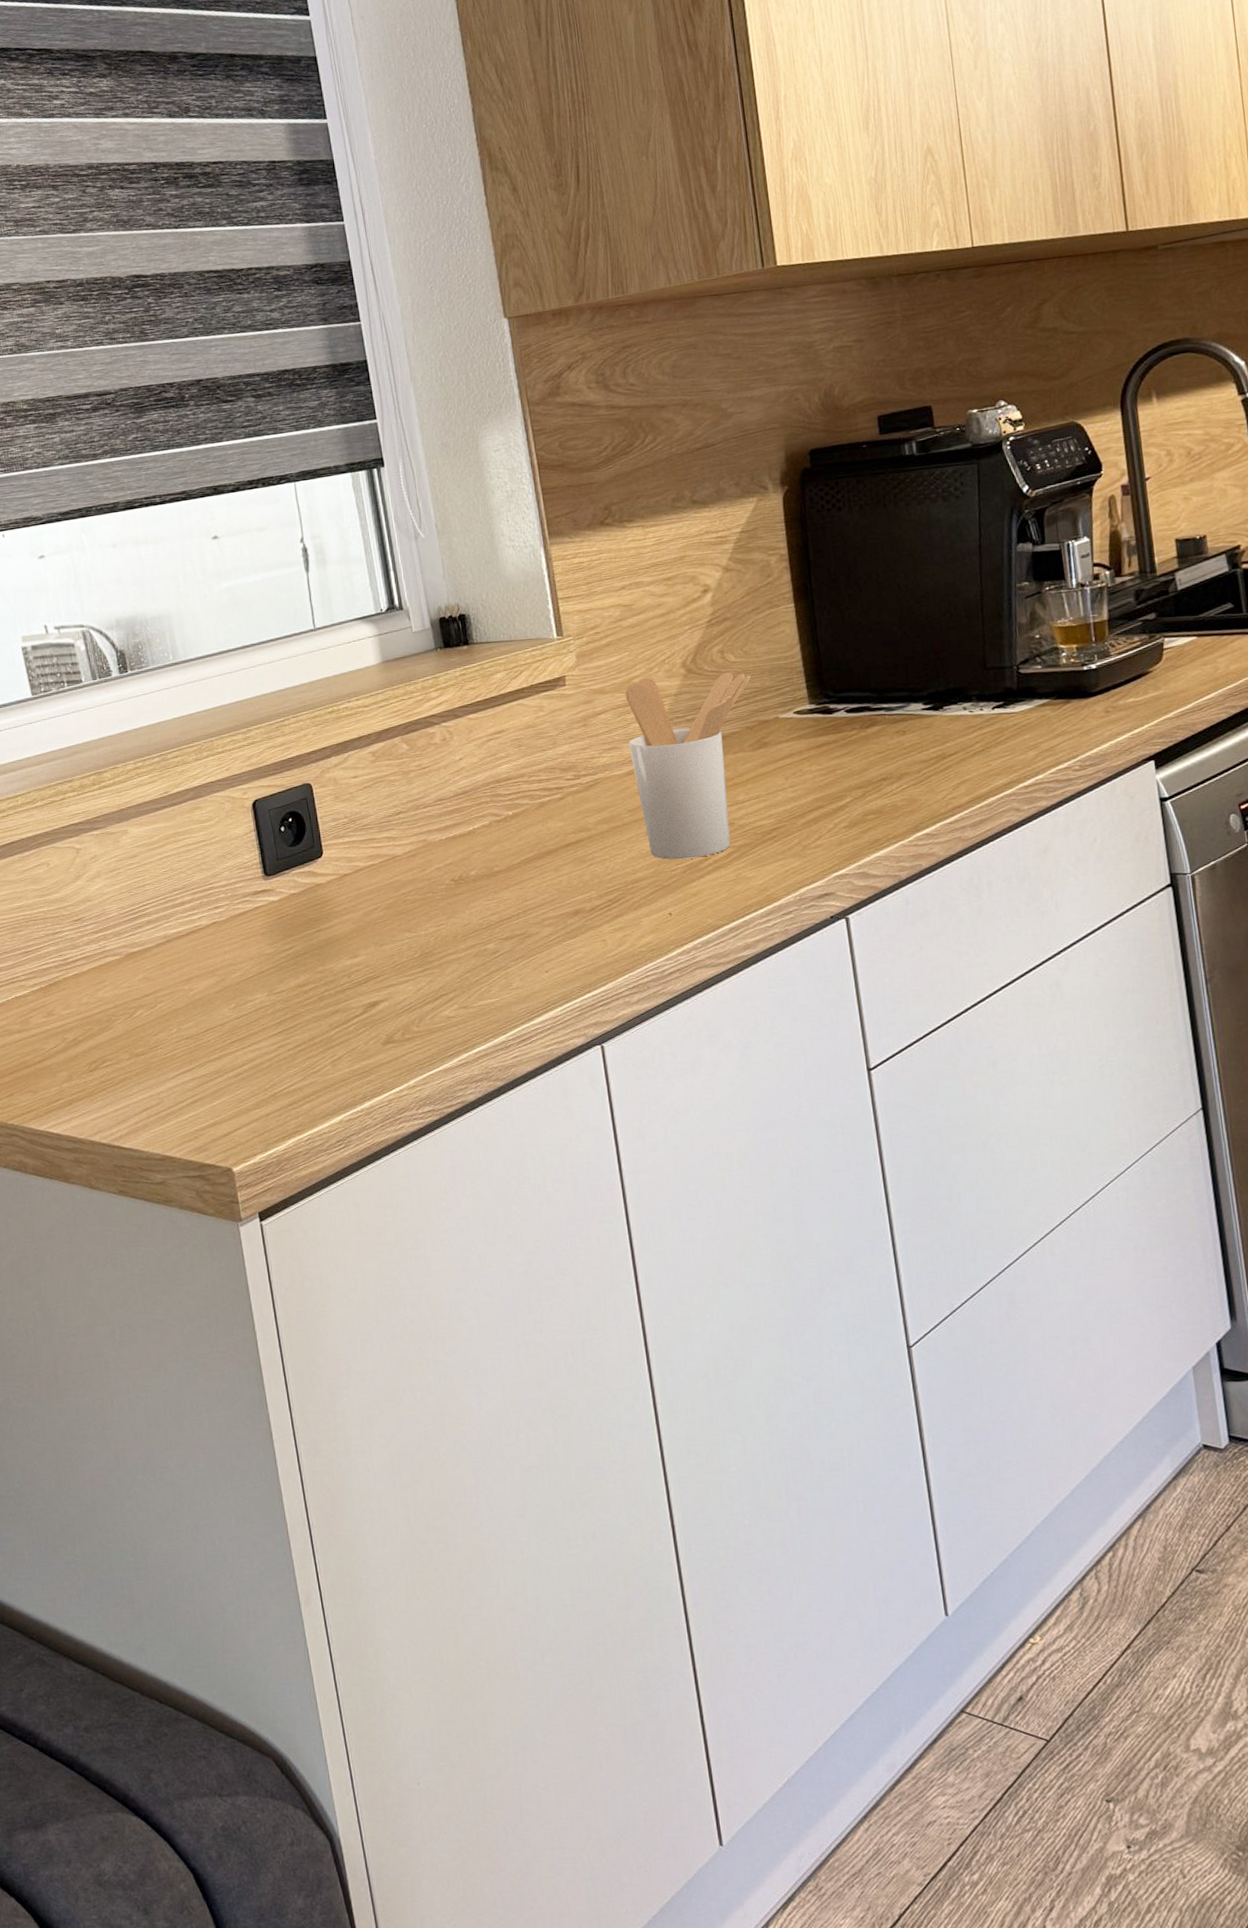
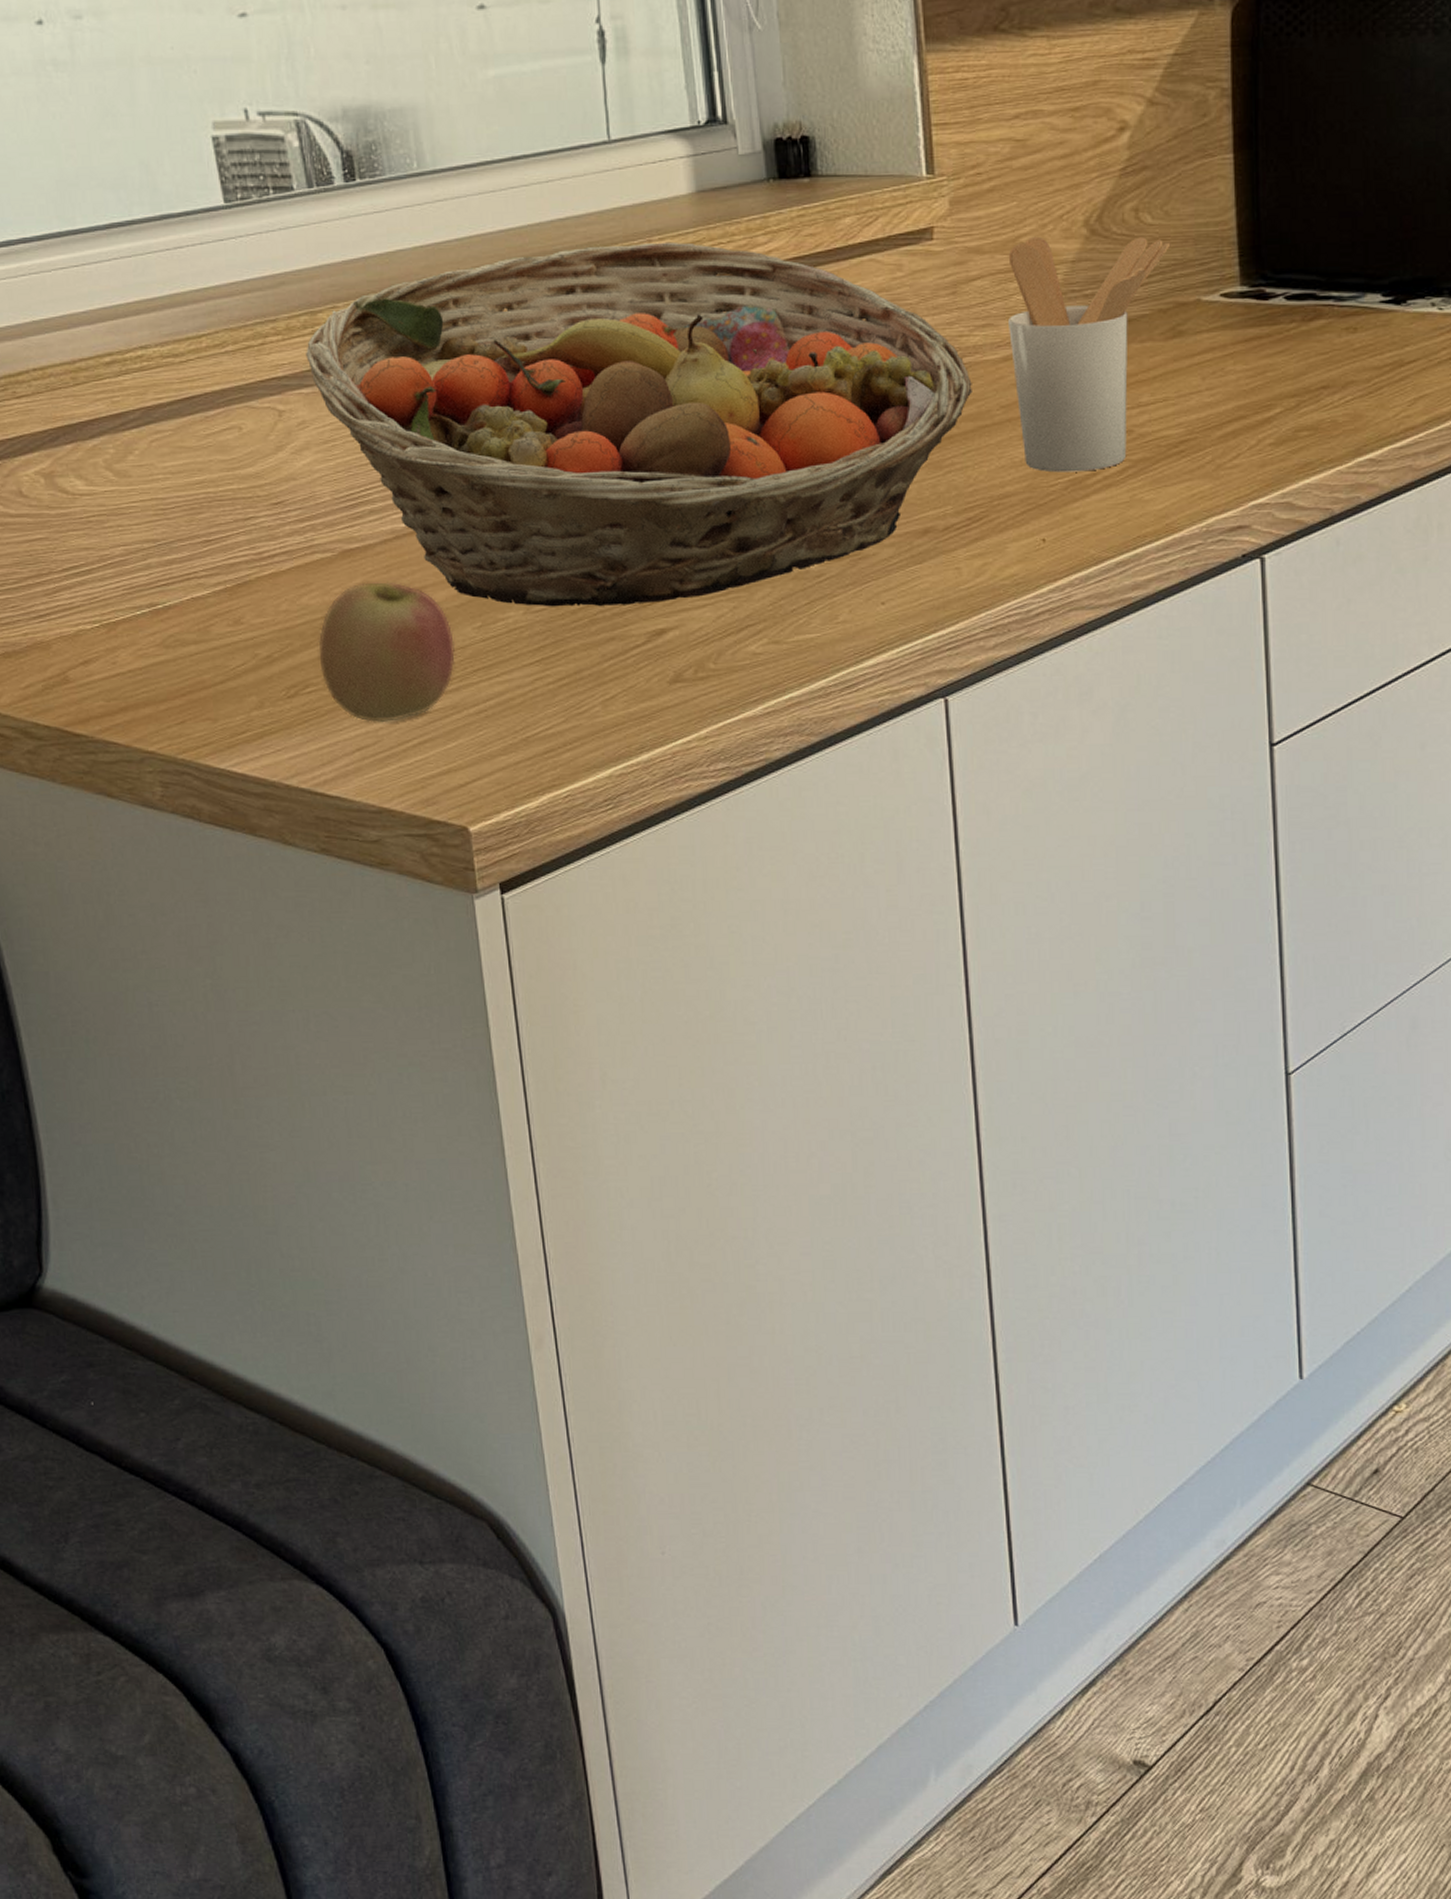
fruit basket: none [95,701,605,989] -> present [306,241,972,607]
apple: none [111,976,217,1088] -> present [318,582,455,722]

